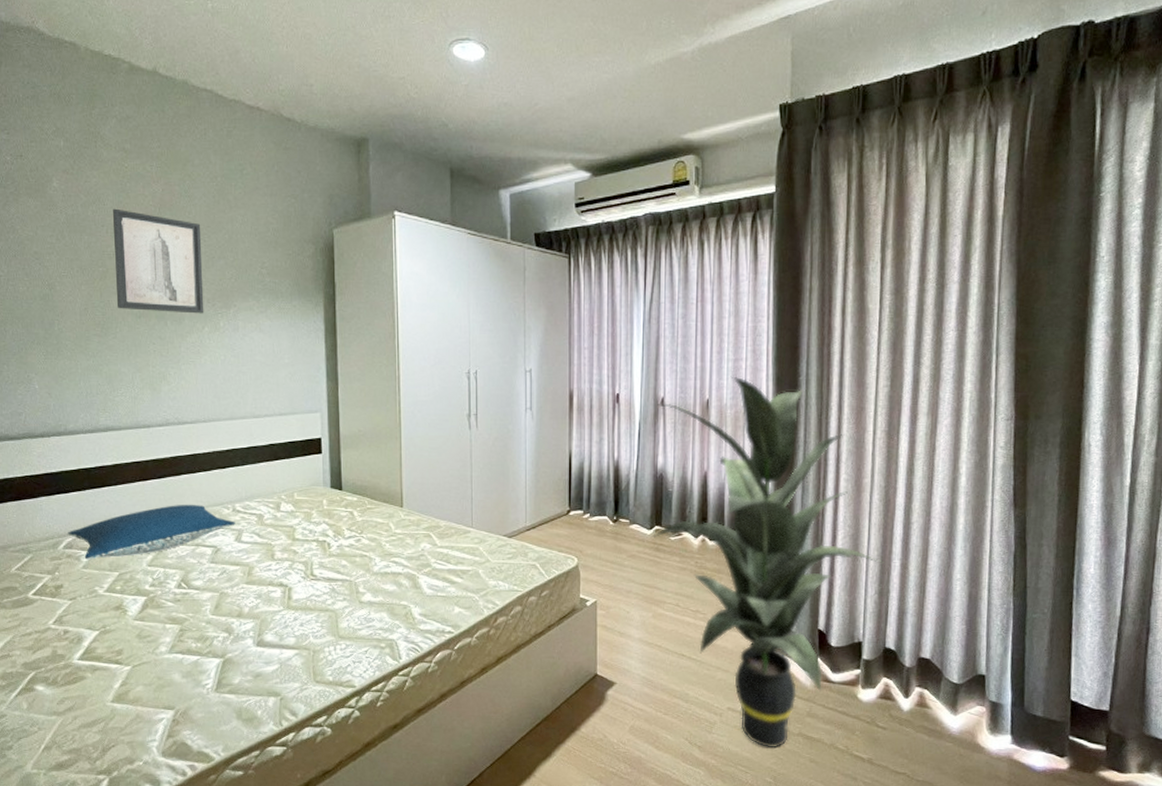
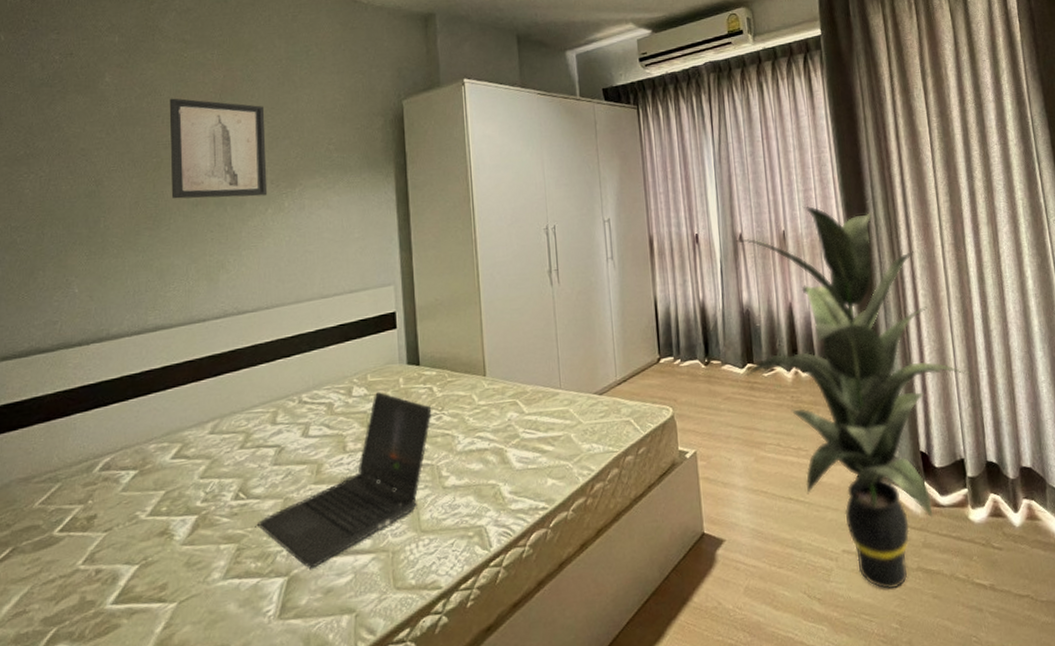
pillow: present [67,504,235,560] -> none [104,400,302,481]
laptop computer: none [197,509,352,655] -> present [258,391,432,569]

